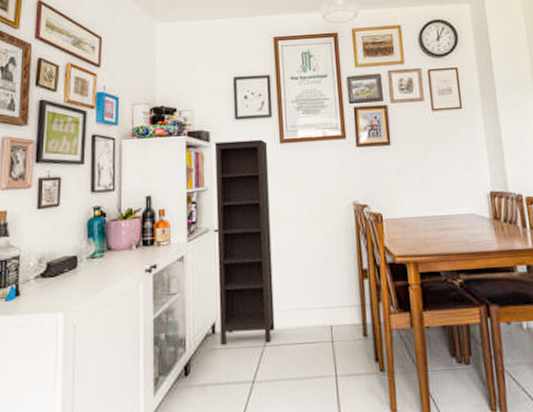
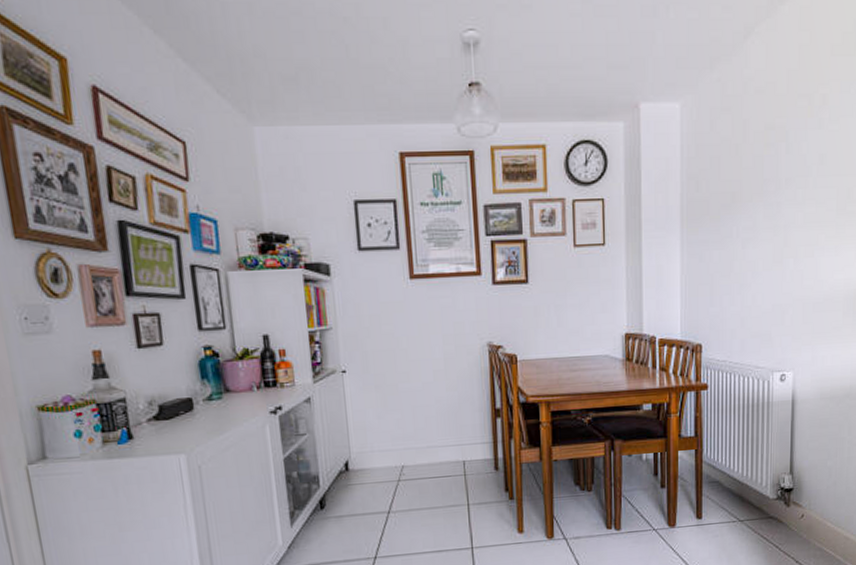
bookcase: present [214,139,275,345] -> none [336,274,409,481]

